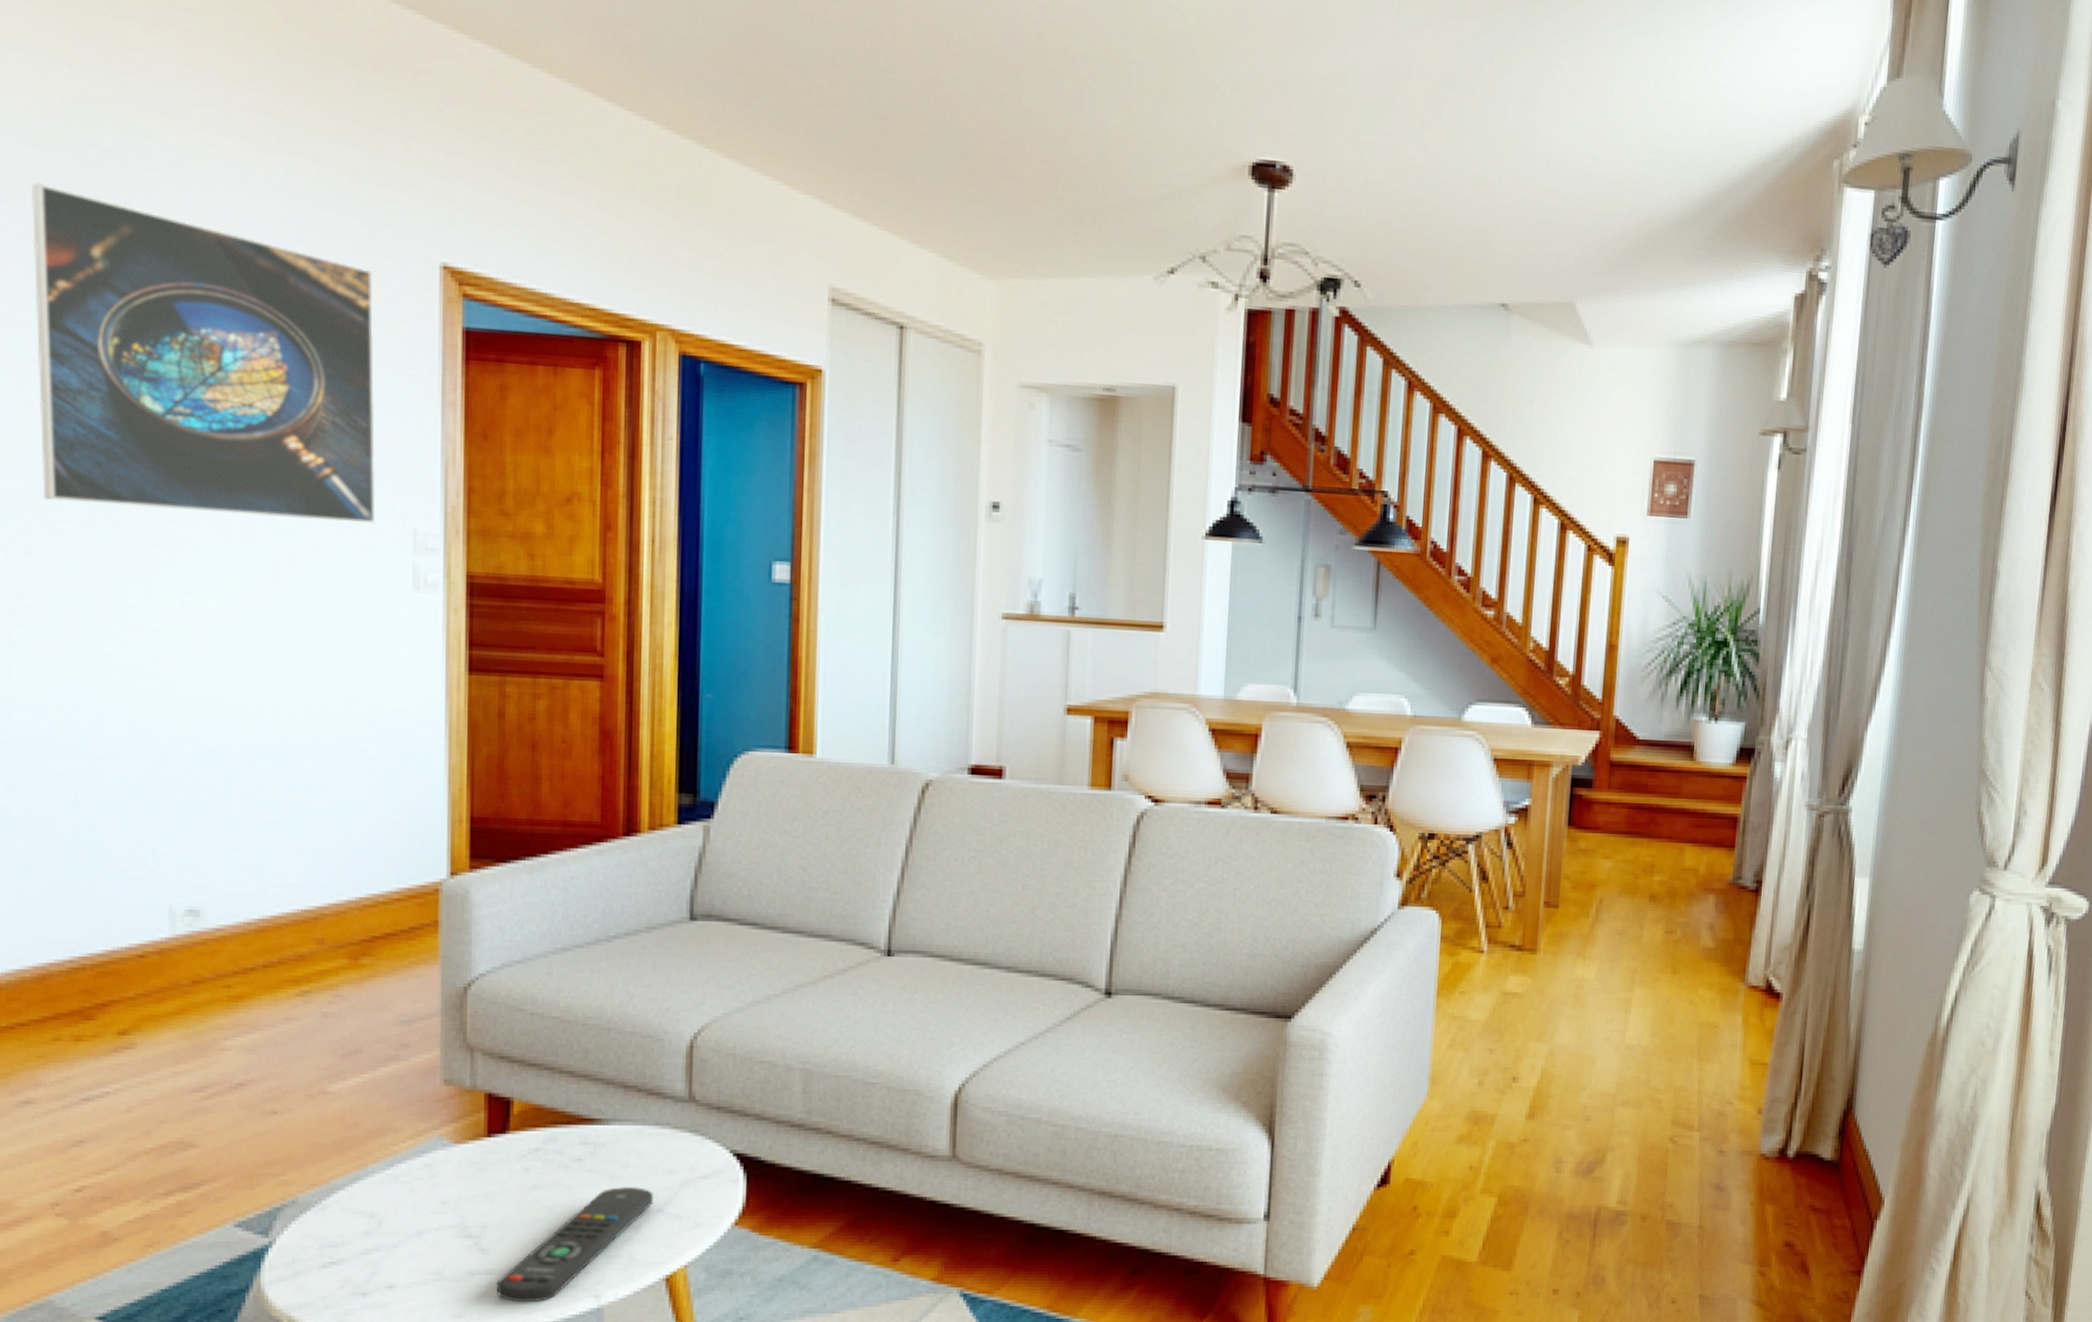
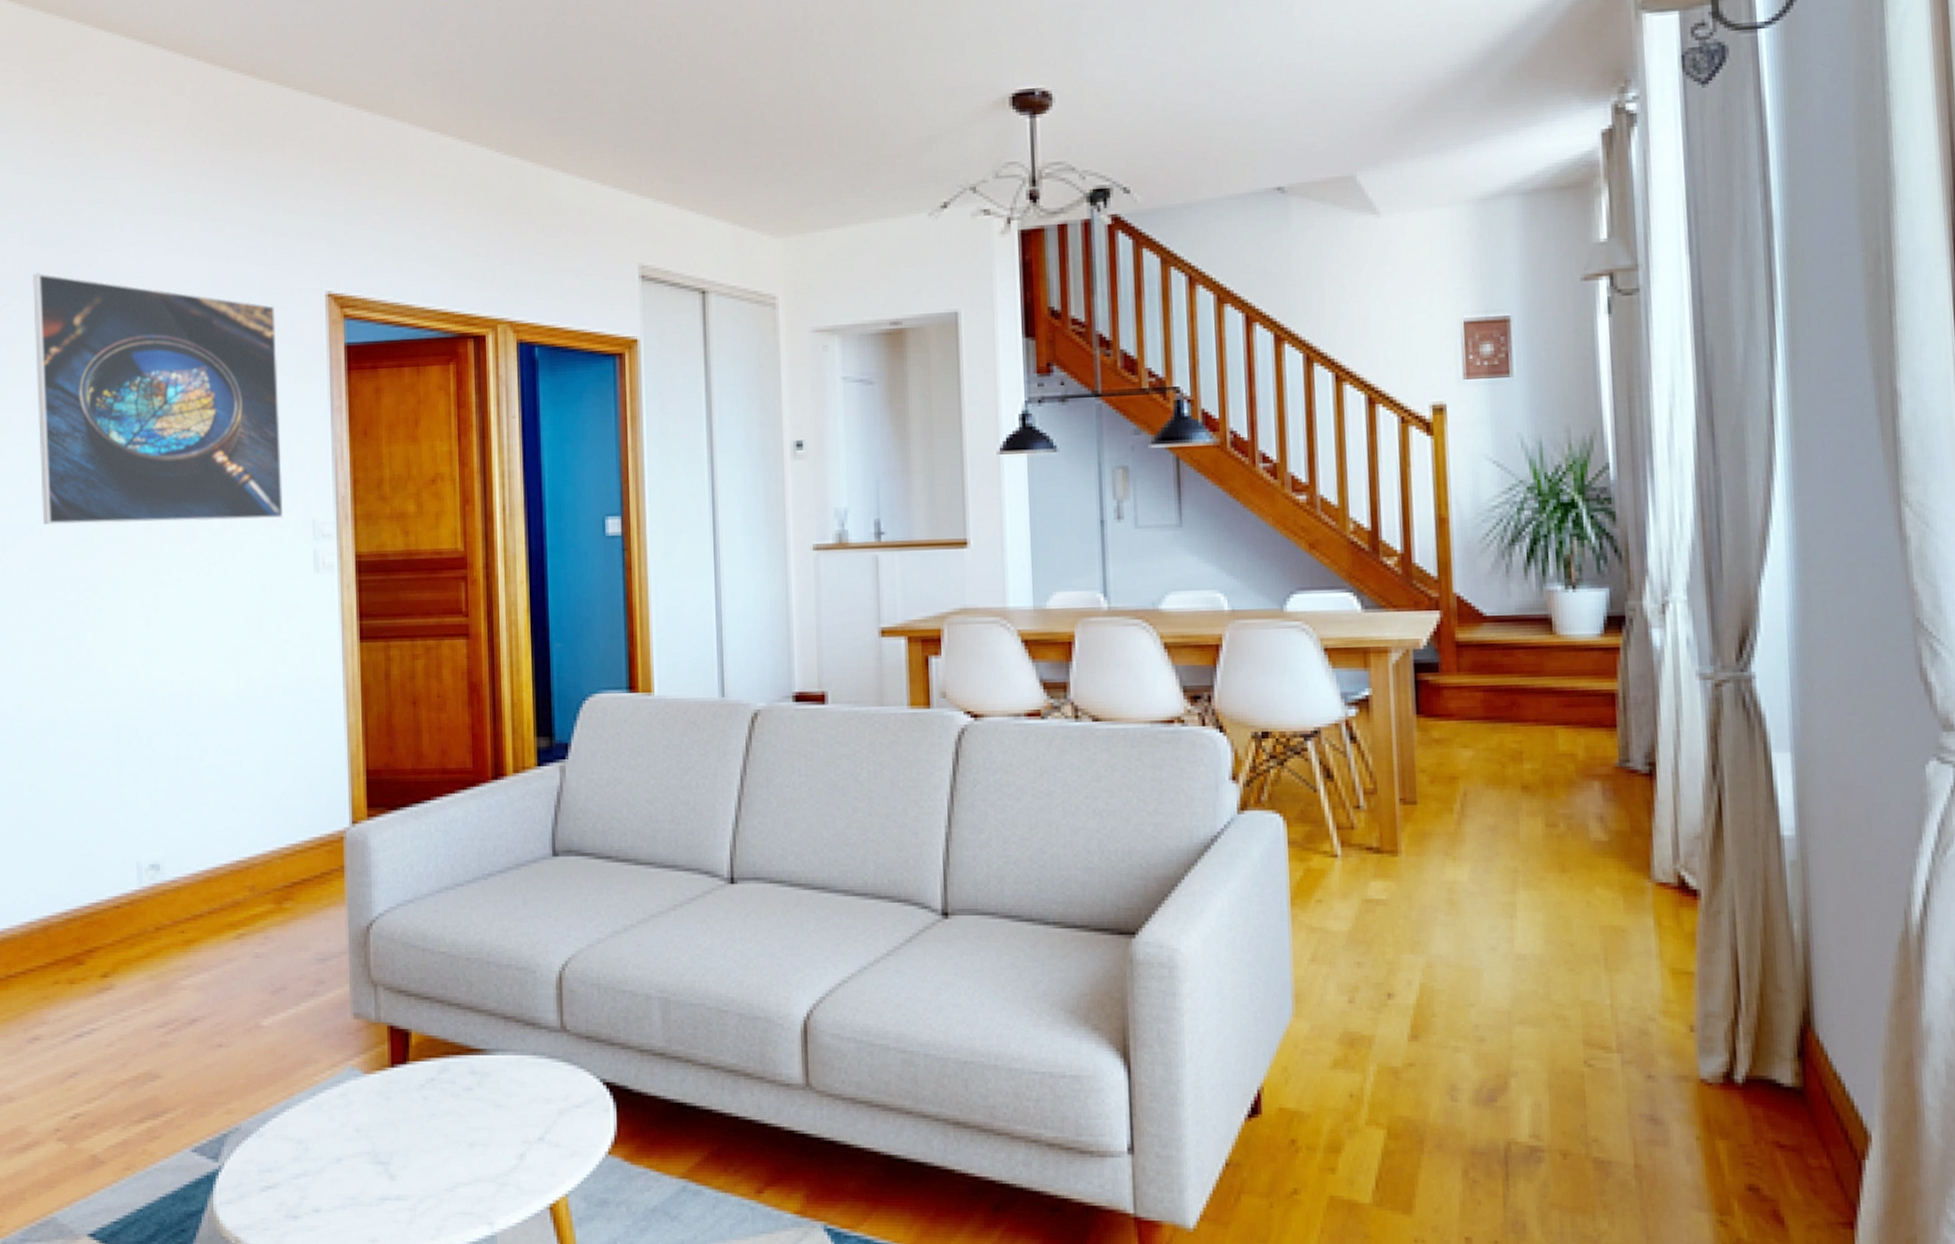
remote control: present [496,1186,653,1303] -> none [404,1114,535,1229]

